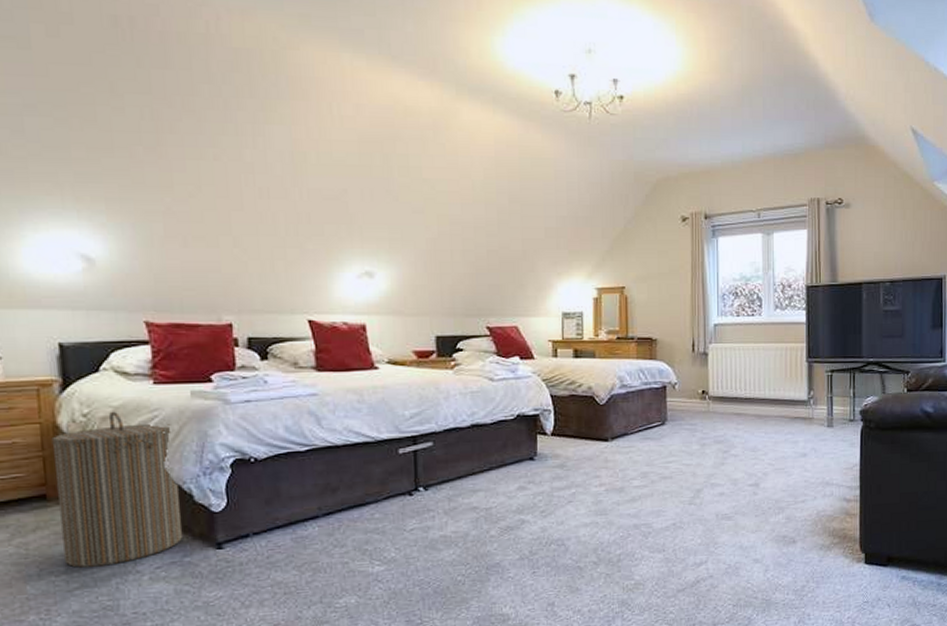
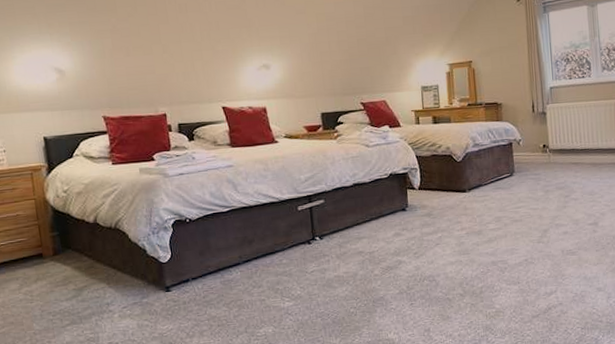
laundry hamper: present [51,411,182,568] -> none [43,187,140,309]

